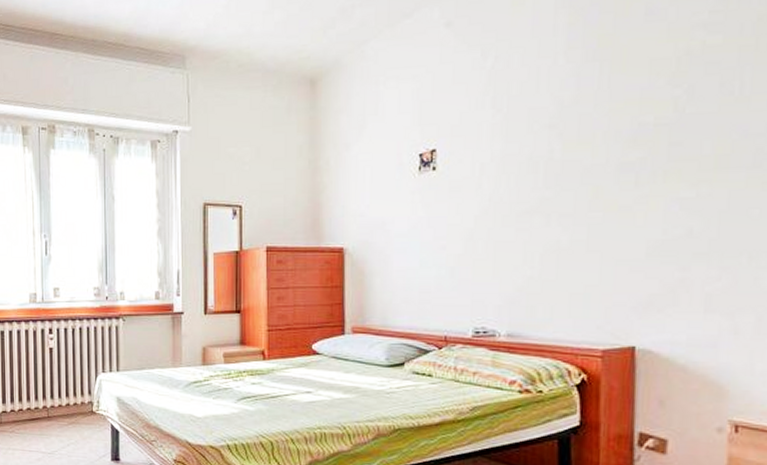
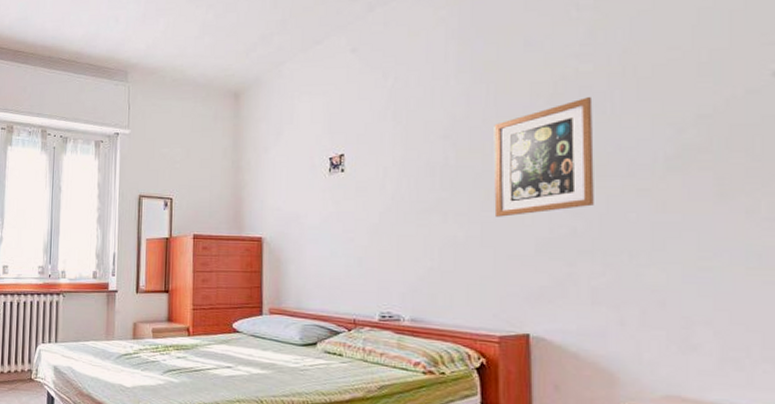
wall art: none [602,75,720,217] -> present [493,97,594,217]

